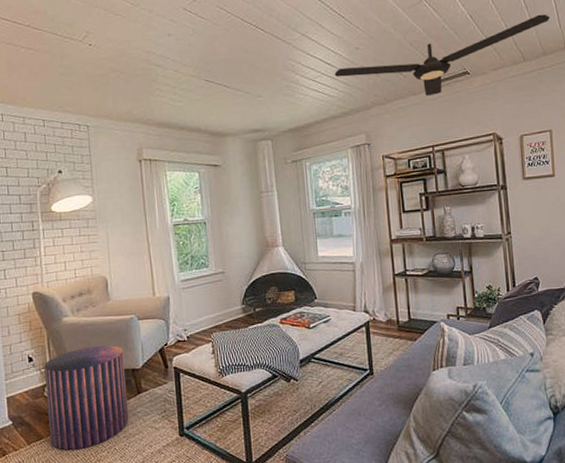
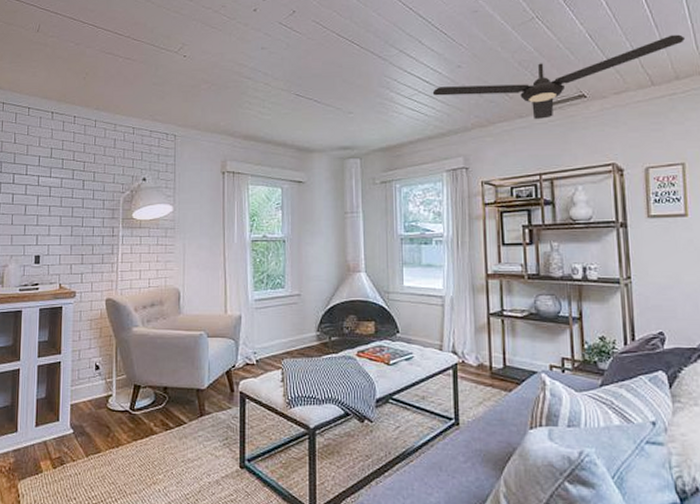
pouf: present [44,345,129,450] -> none [108,360,190,468]

